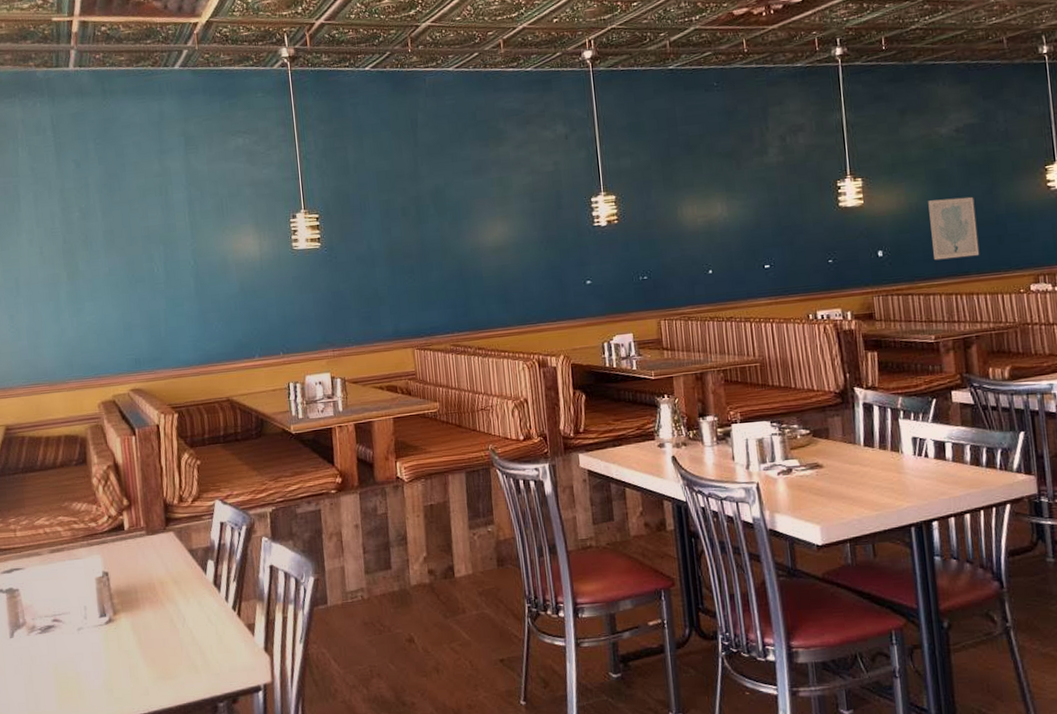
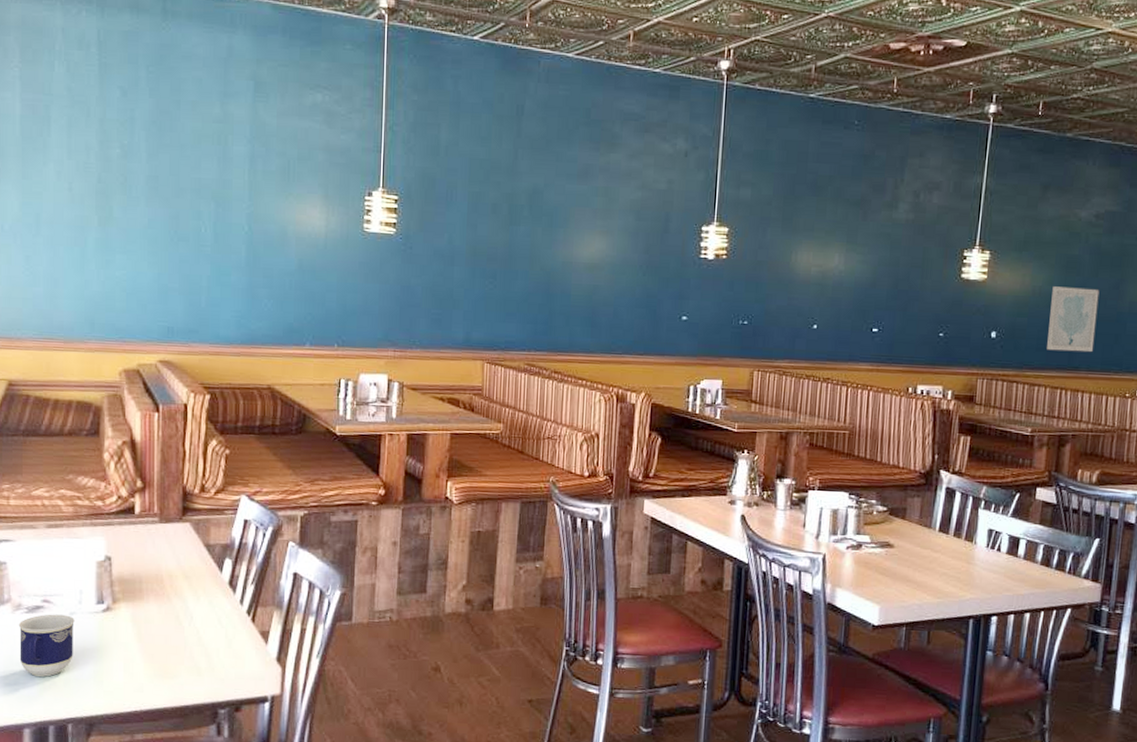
cup: none [34,631,85,691] -> present [18,614,75,677]

